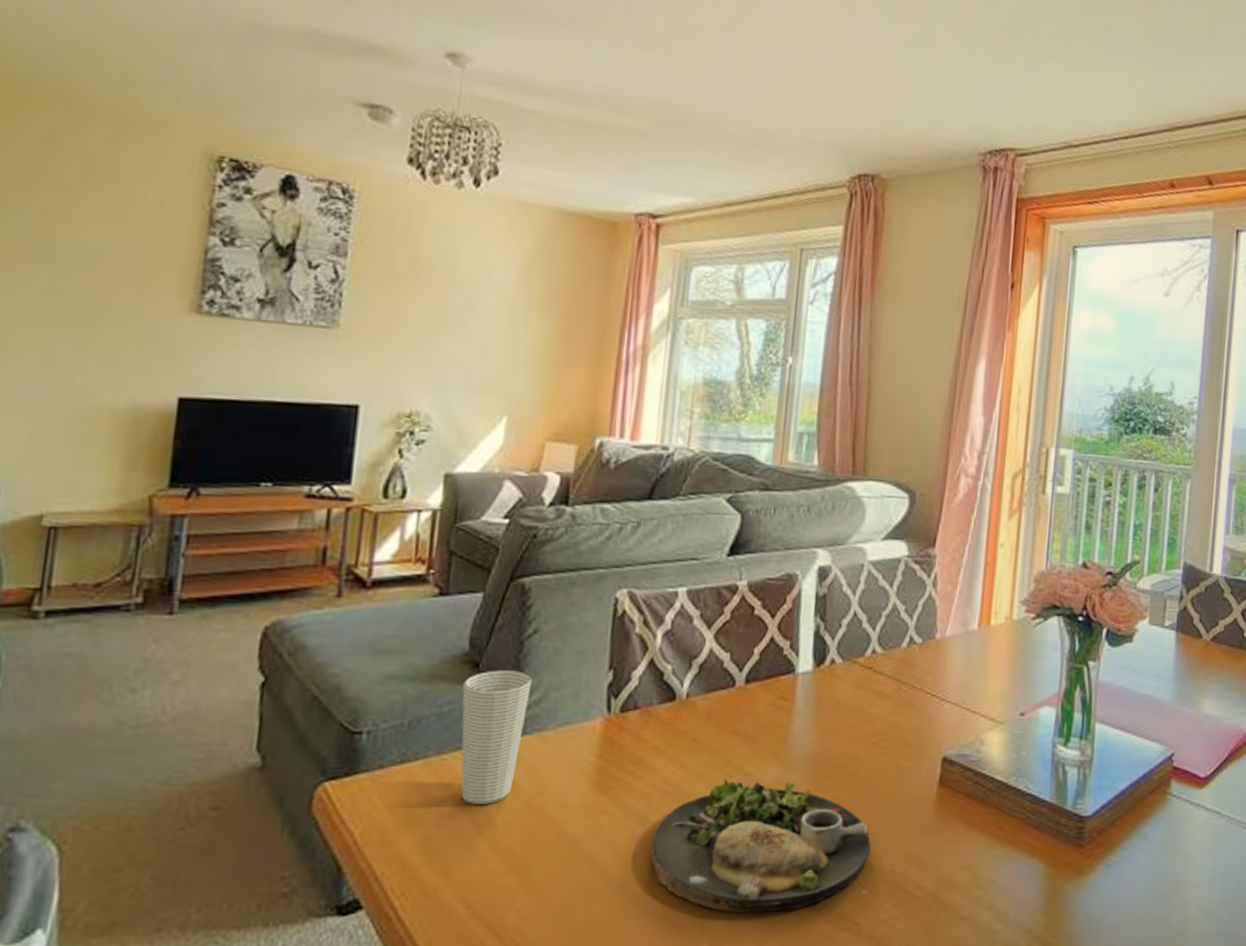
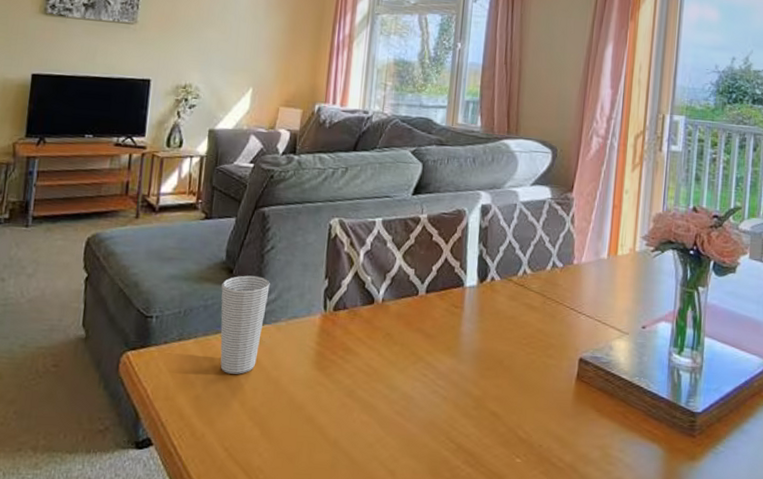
dinner plate: present [650,779,872,913] -> none [355,366,523,471]

